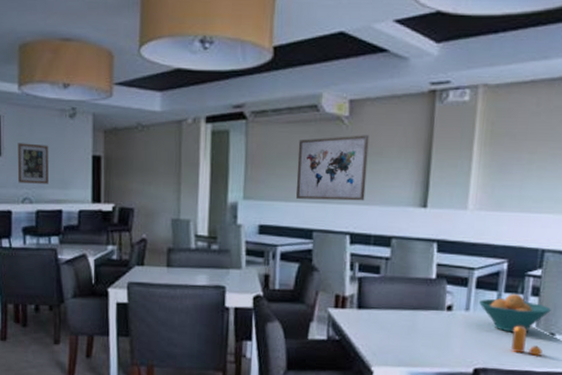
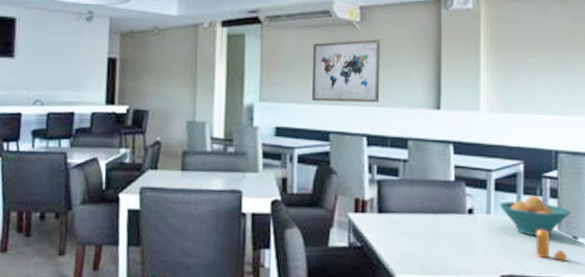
wall art: present [17,143,49,184] -> none [30,45,64,86]

